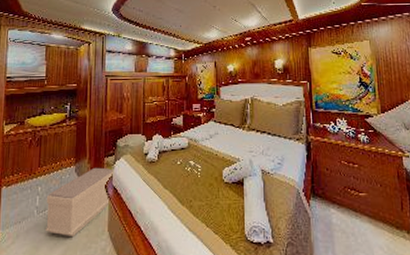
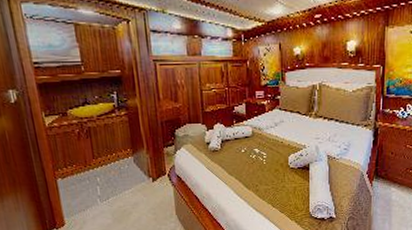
bench: present [46,167,113,238] -> none [107,157,176,221]

